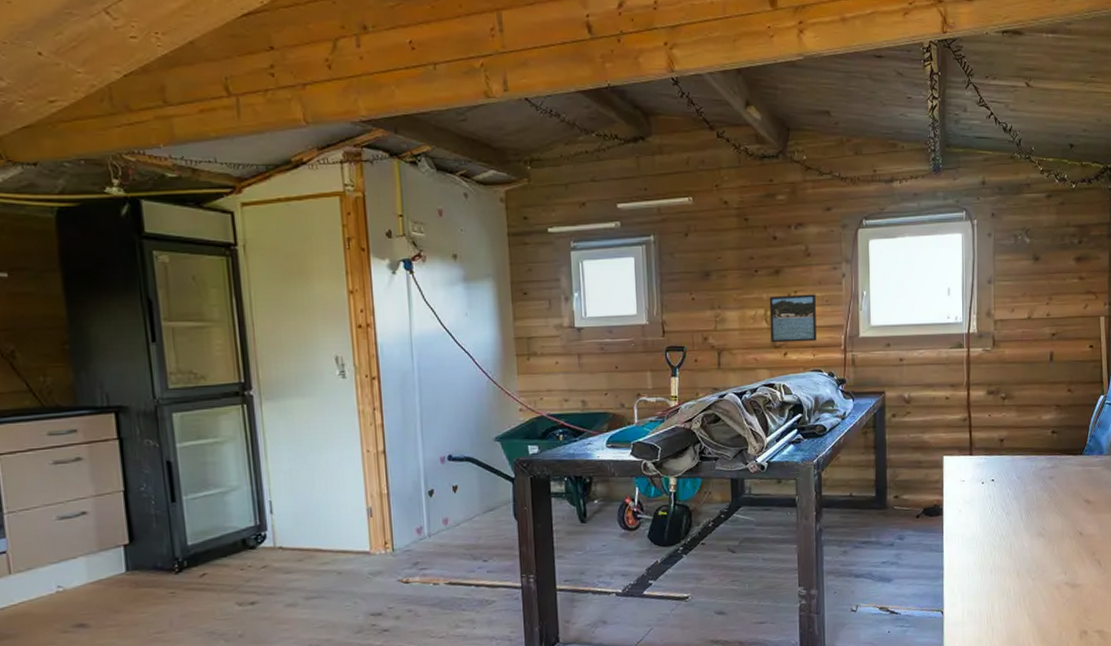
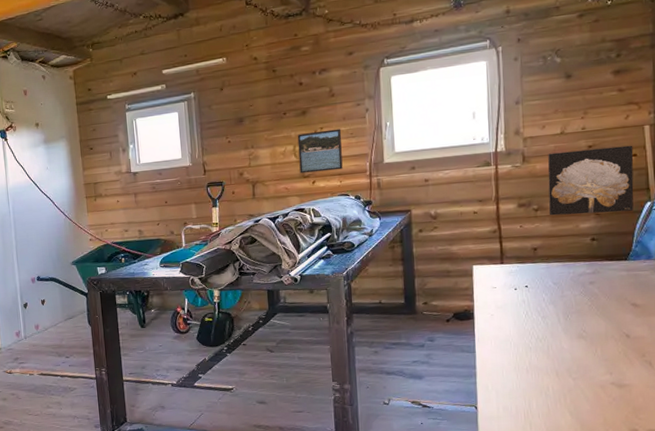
wall art: none [1015,336,1091,406] -> present [547,145,634,216]

